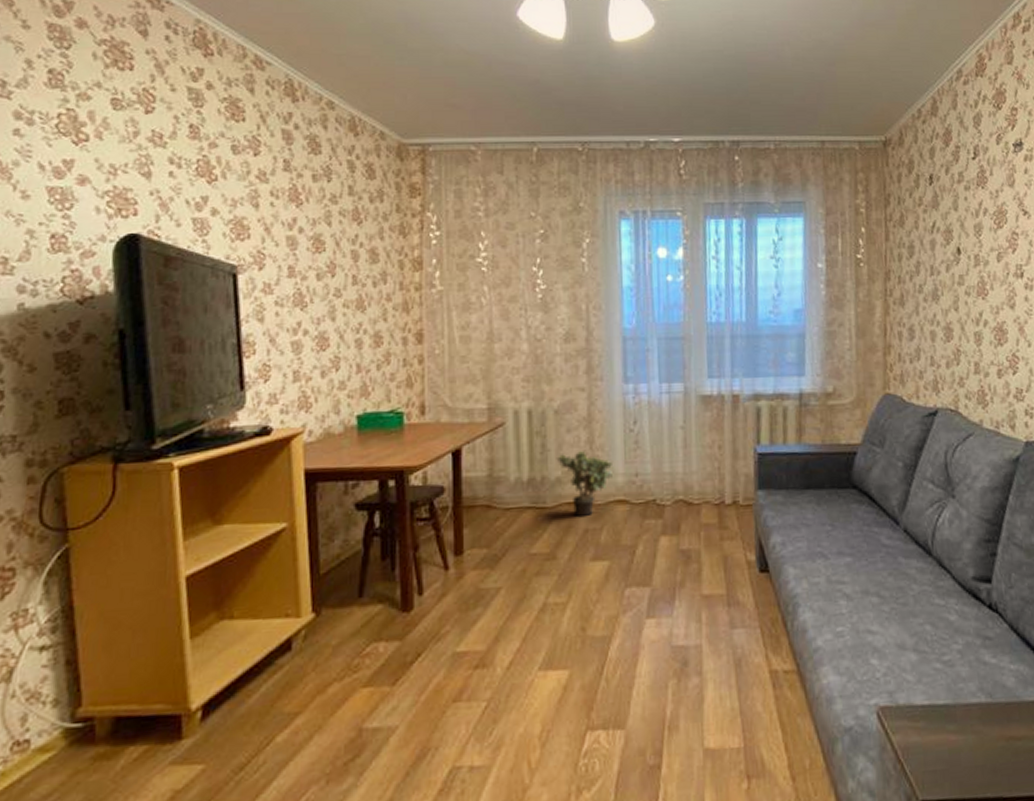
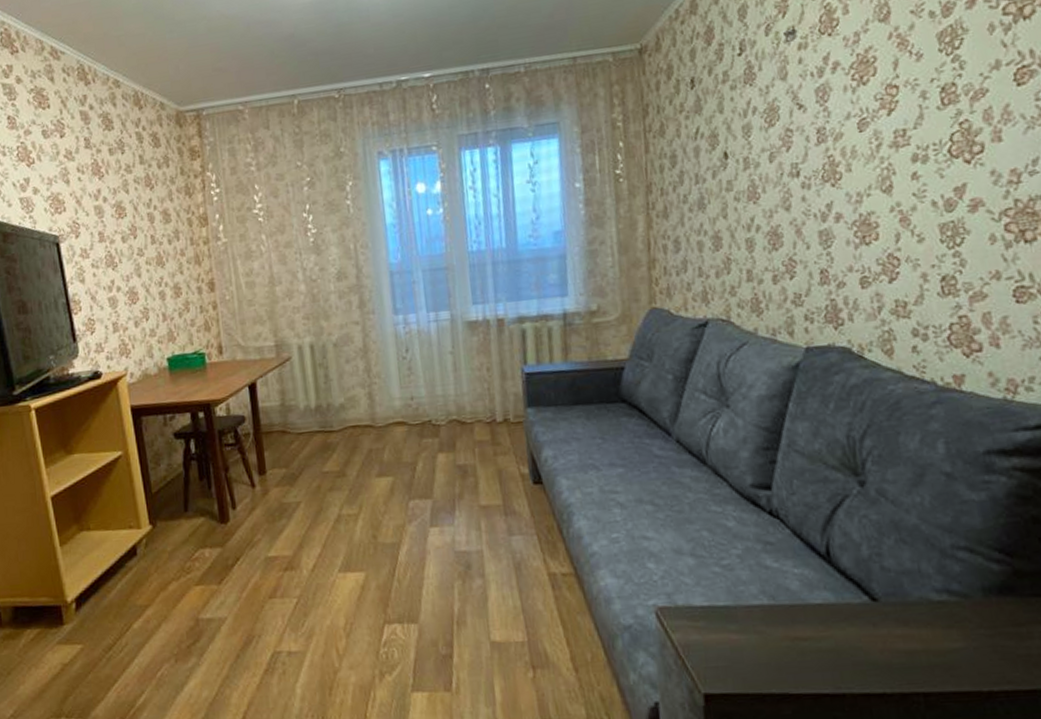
potted plant: present [556,451,614,516] -> none [338,379,391,438]

